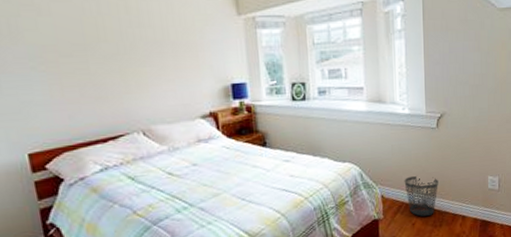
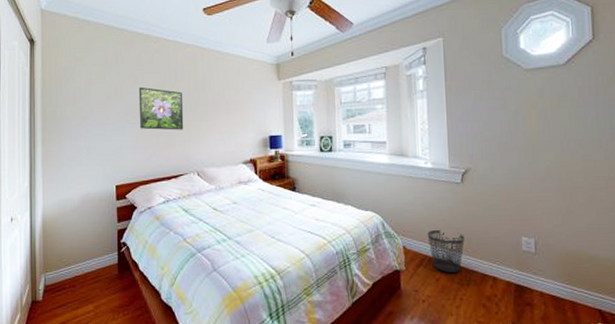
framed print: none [43,20,118,80] -> present [138,86,184,130]

